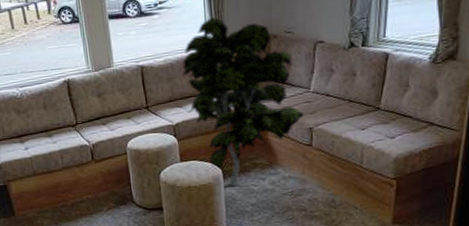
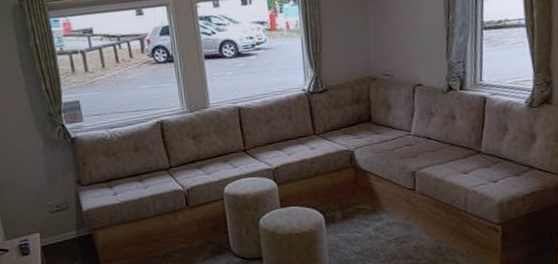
indoor plant: present [182,17,304,187] -> none [280,58,406,234]

